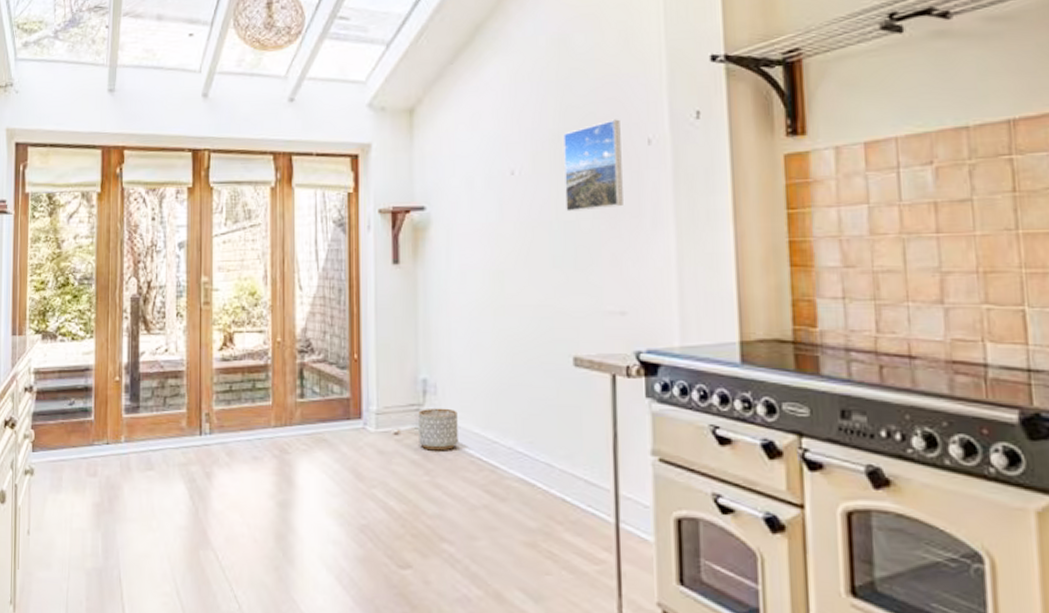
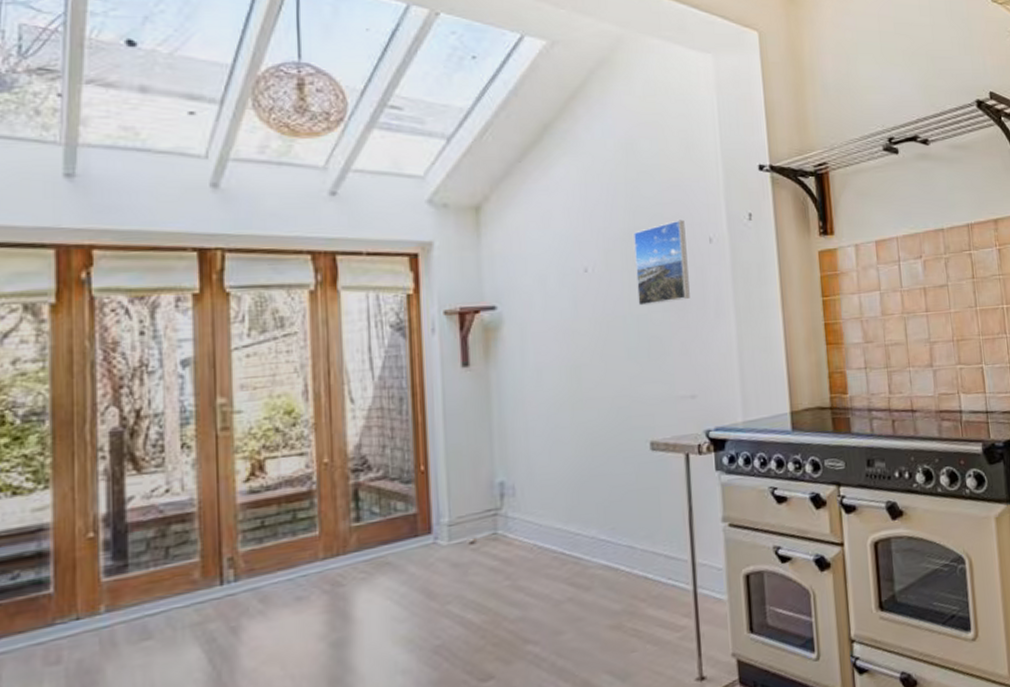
planter: present [418,408,458,451] -> none [496,508,540,554]

